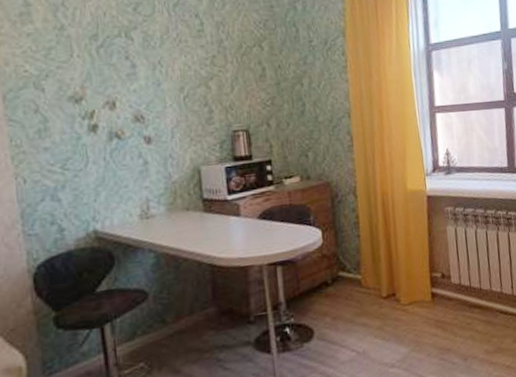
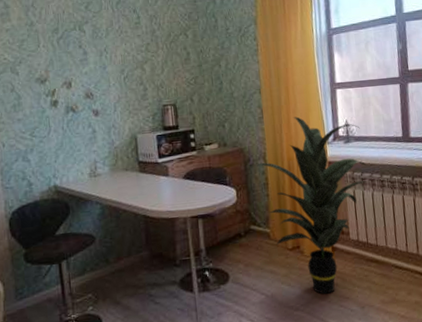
indoor plant: none [346,144,471,347] -> present [257,116,368,294]

